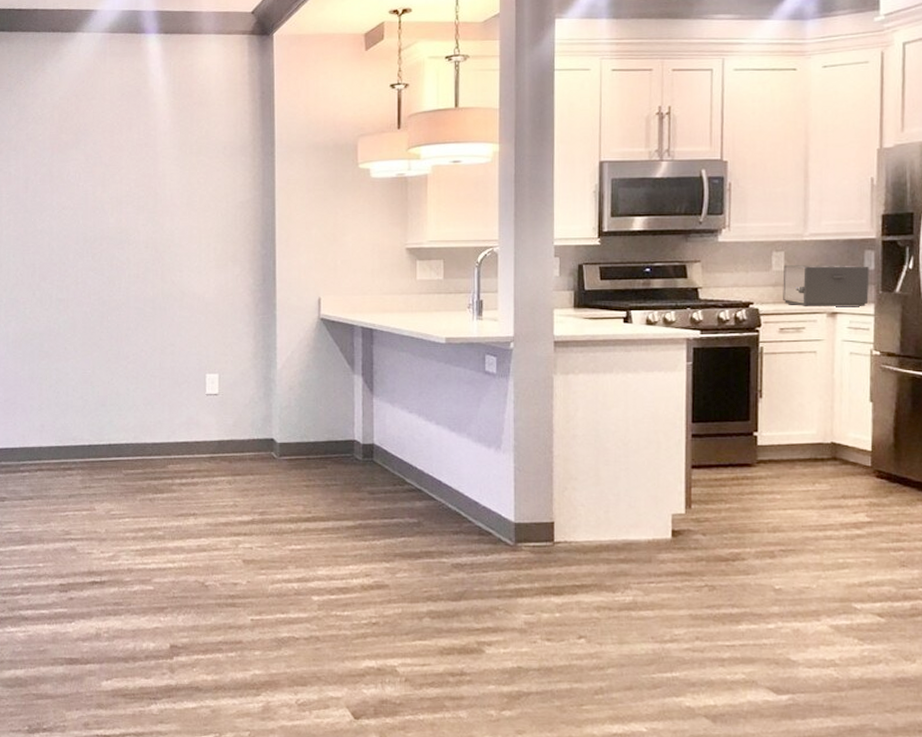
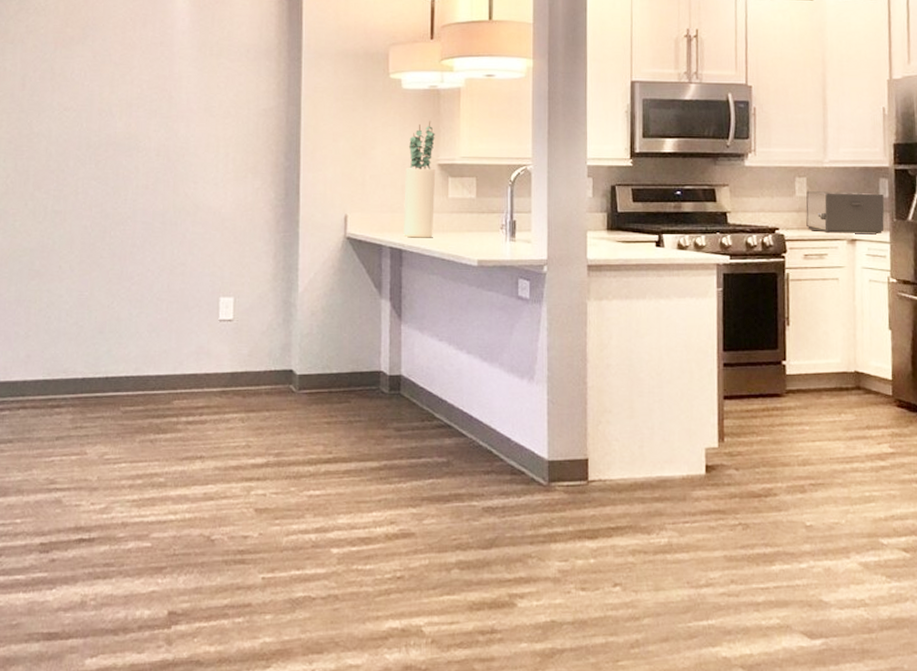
vase: none [374,208,404,318] -> present [404,121,436,238]

